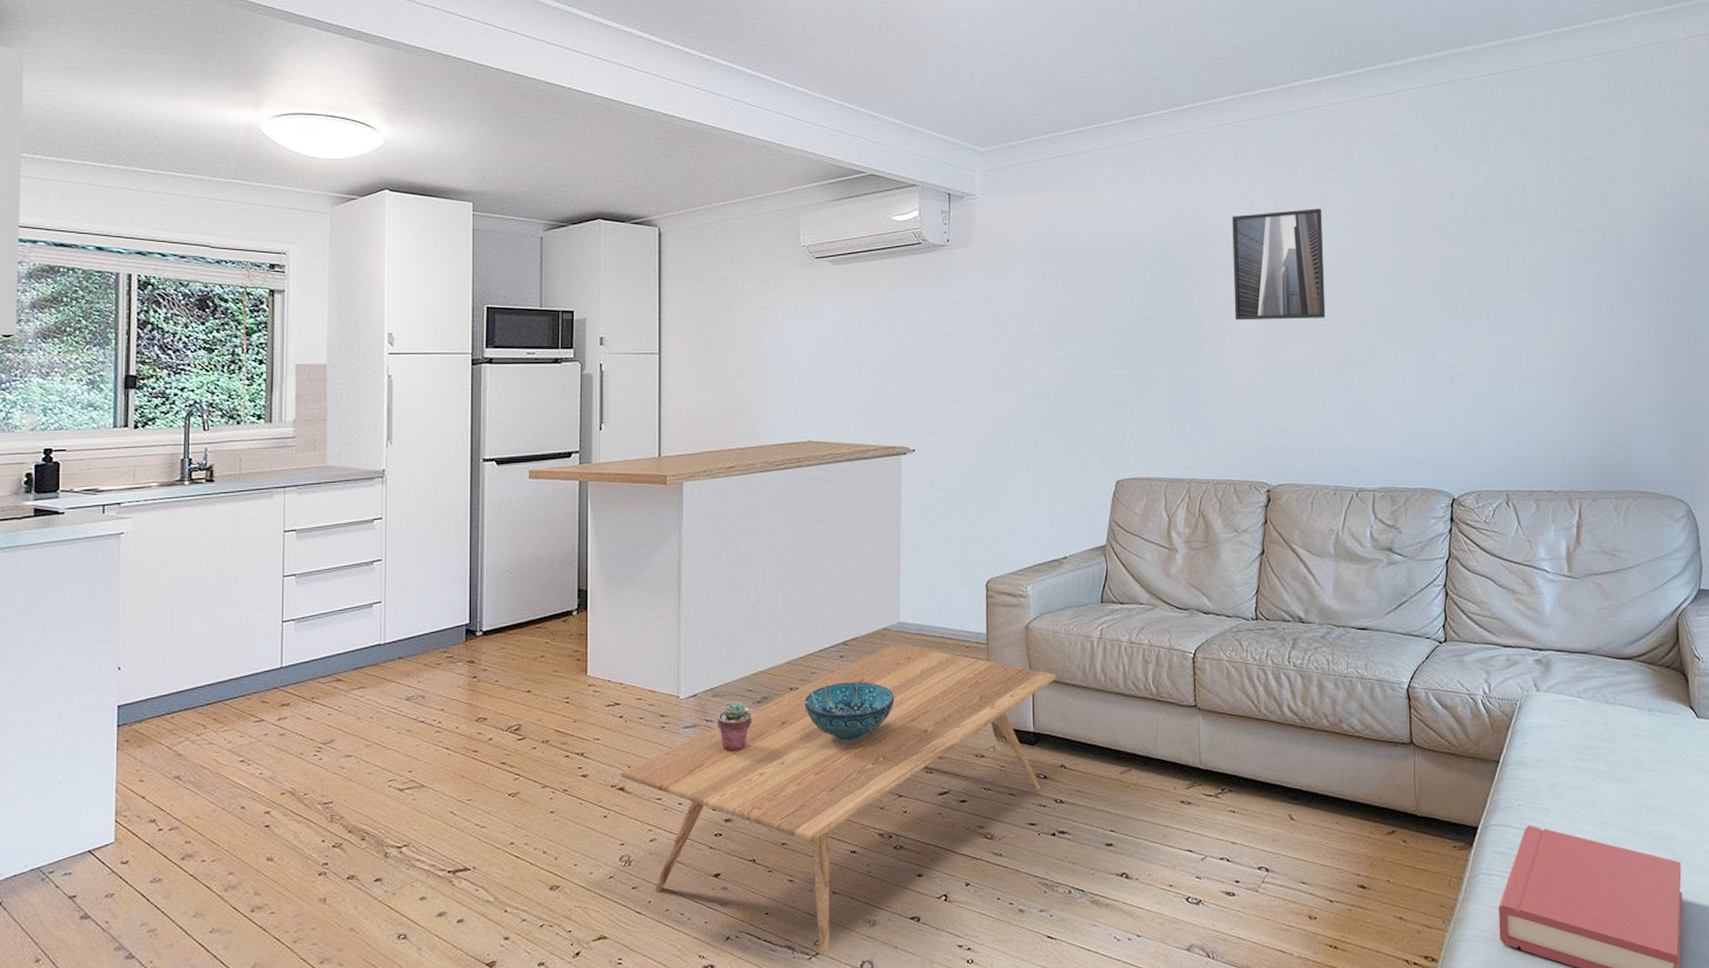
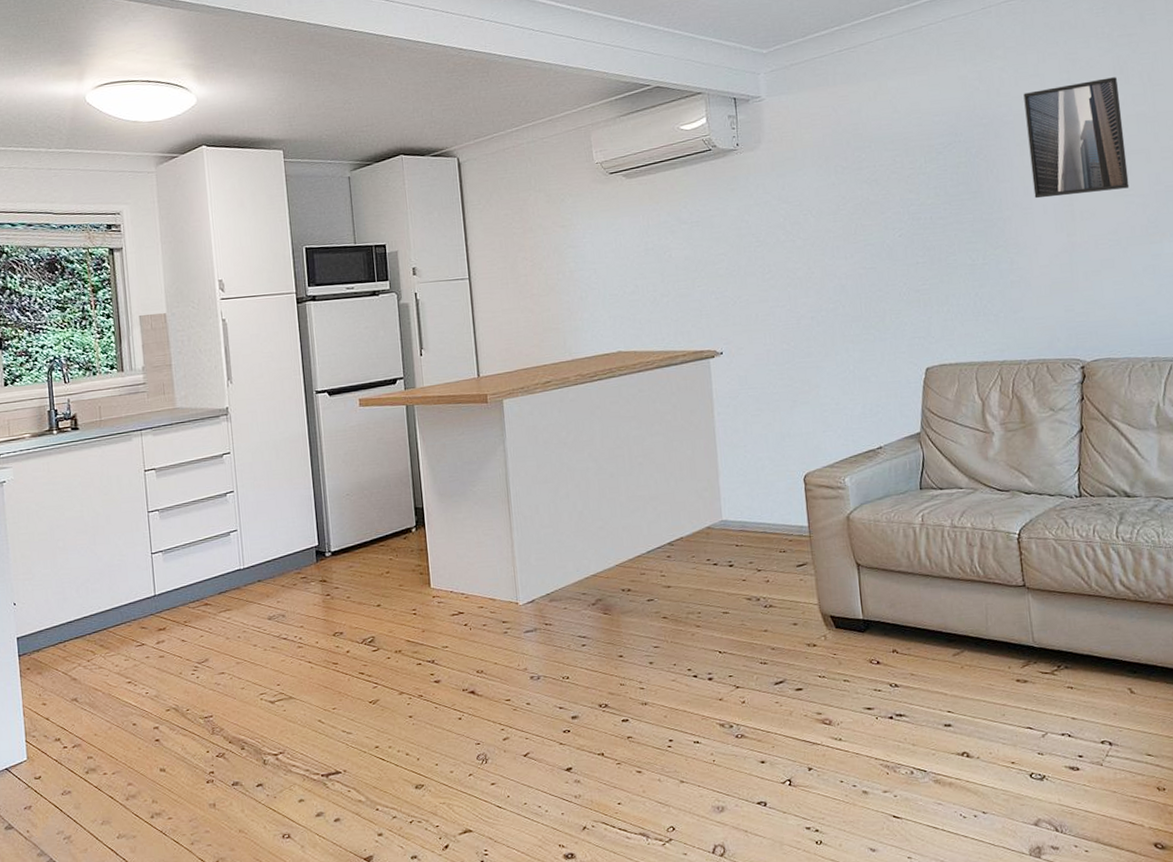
coffee table: present [620,644,1057,953] -> none [470,541,882,839]
potted succulent: present [717,700,753,752] -> none [555,604,589,653]
decorative bowl: present [804,682,895,742] -> none [637,579,724,638]

